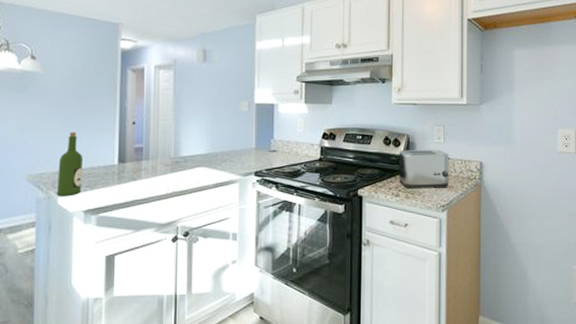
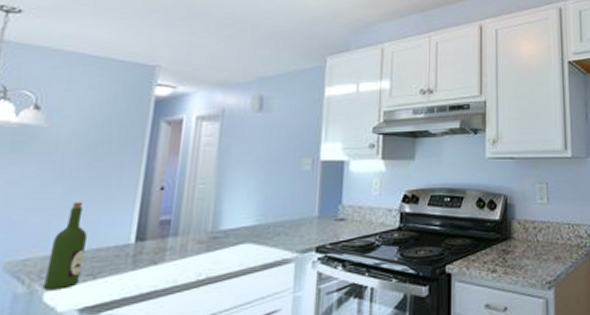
toaster: present [399,149,451,188] -> none [495,211,556,262]

